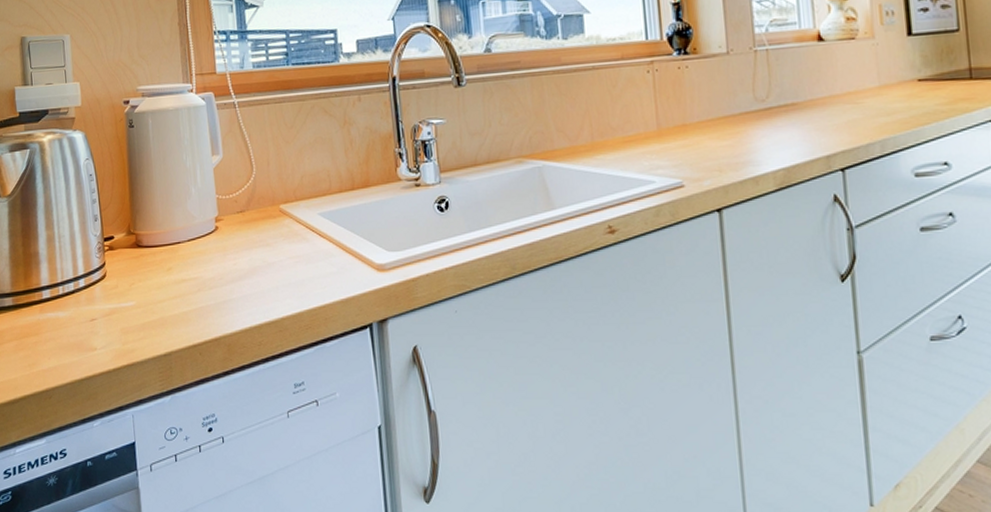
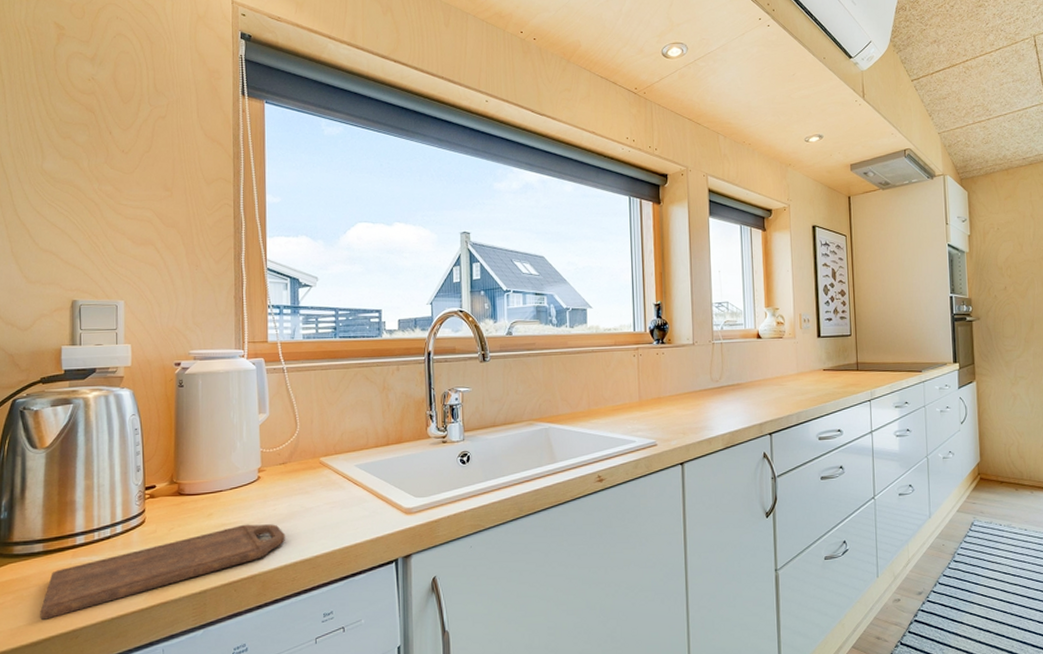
cutting board: none [14,280,248,377] -> present [40,524,285,620]

